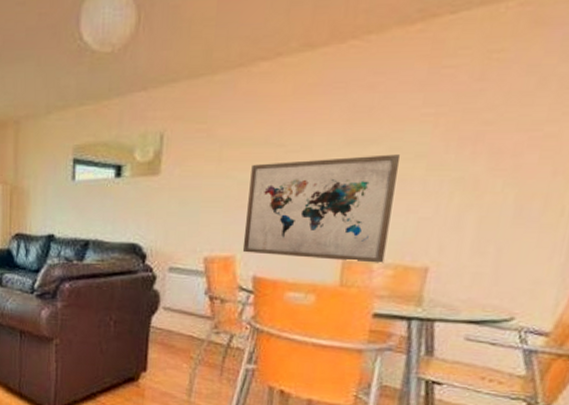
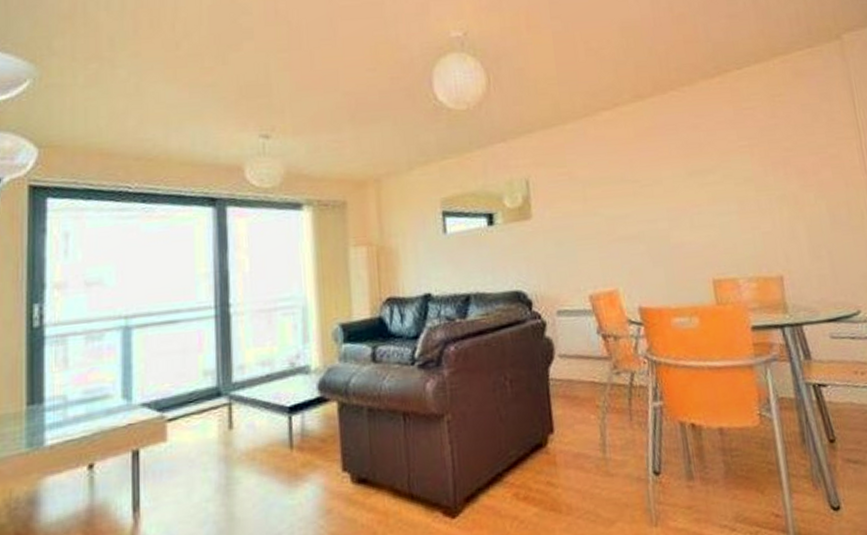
wall art: present [242,154,400,264] -> none [614,180,747,285]

